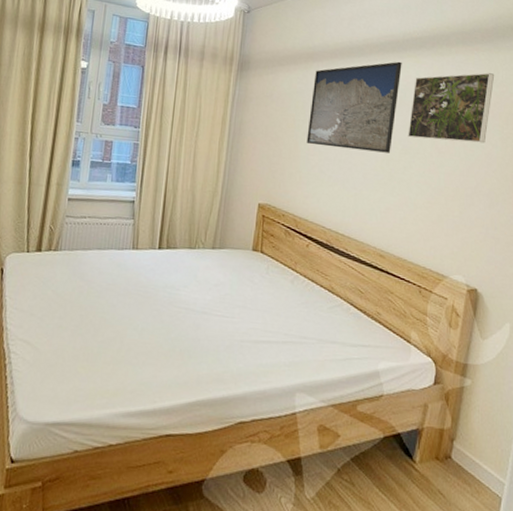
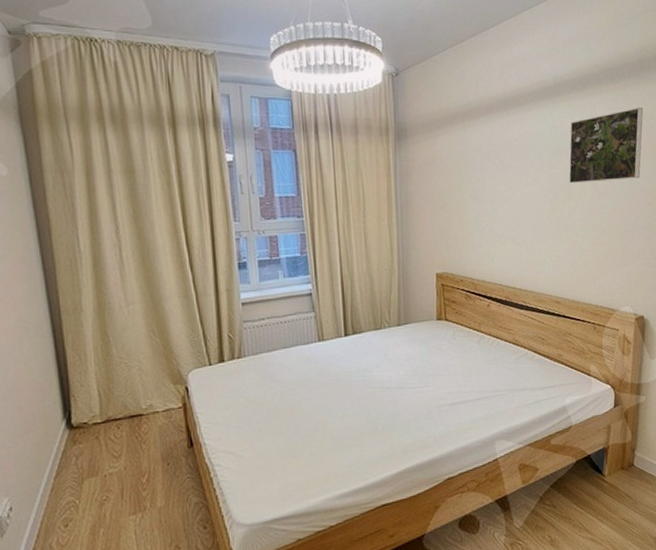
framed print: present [306,61,402,153] -> none [473,107,557,206]

